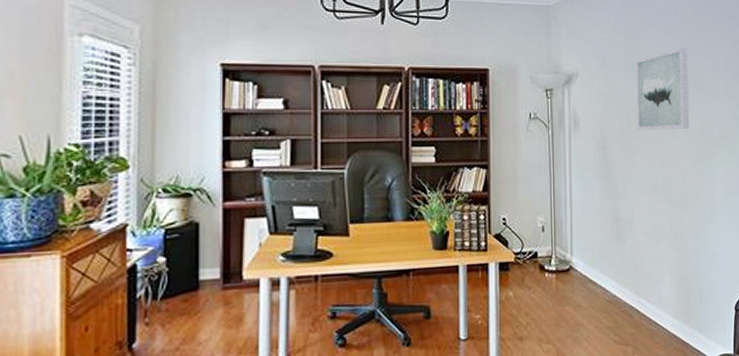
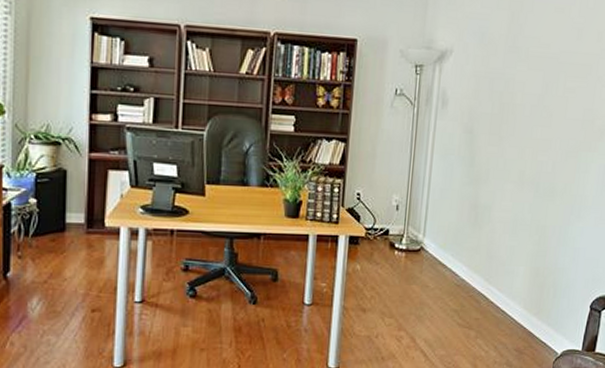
wall art: present [636,47,690,130] -> none [510,29,579,118]

